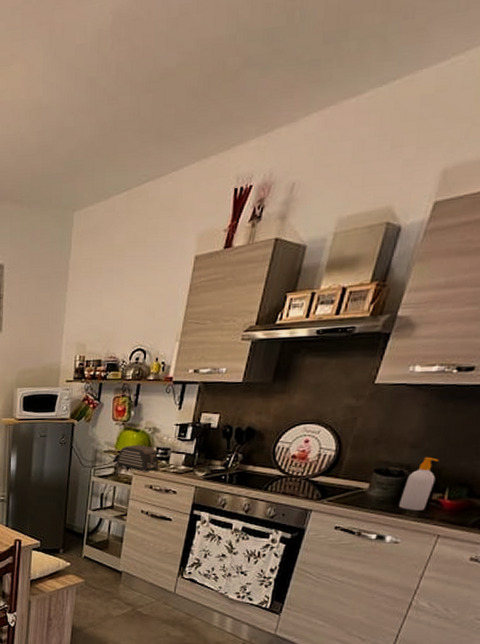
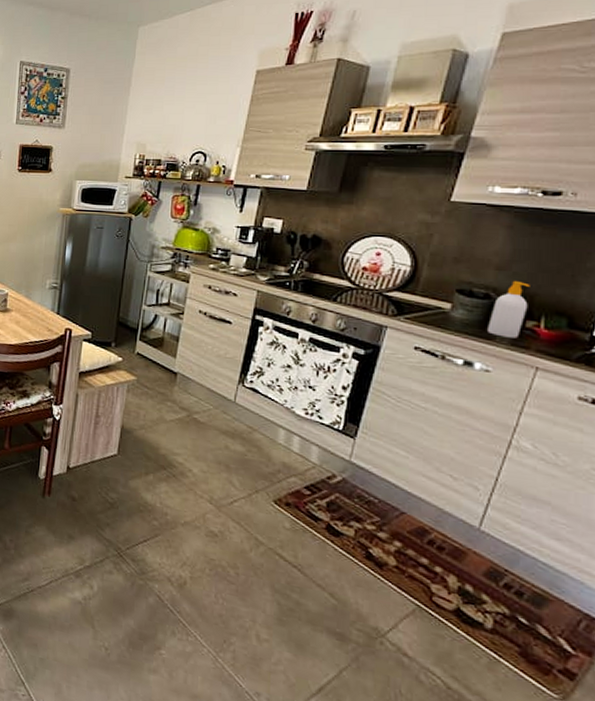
toaster: present [116,444,159,473] -> none [173,243,219,273]

